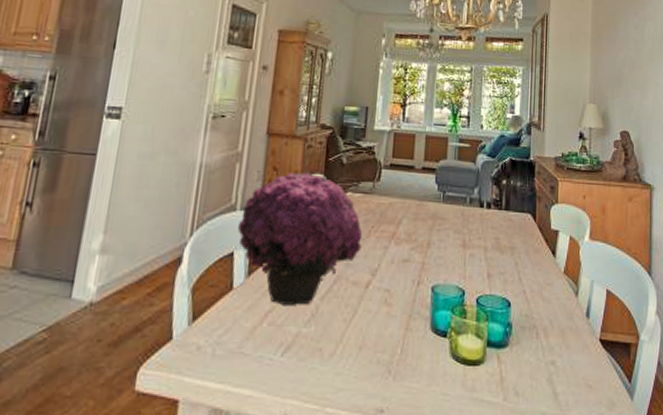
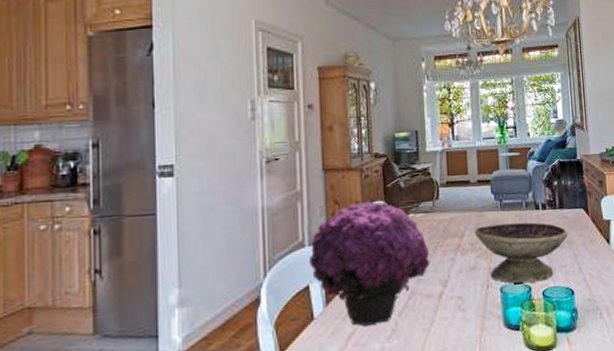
decorative bowl: none [413,216,511,287] -> present [475,222,567,284]

